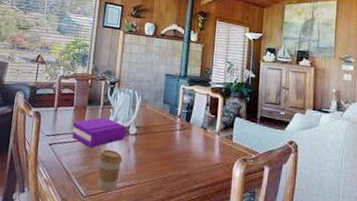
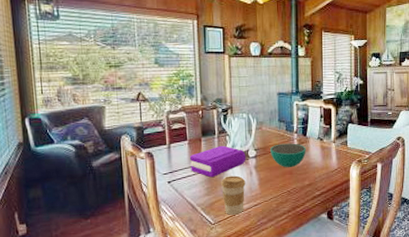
bowl: none [151,125,188,153] -> present [270,143,306,168]

